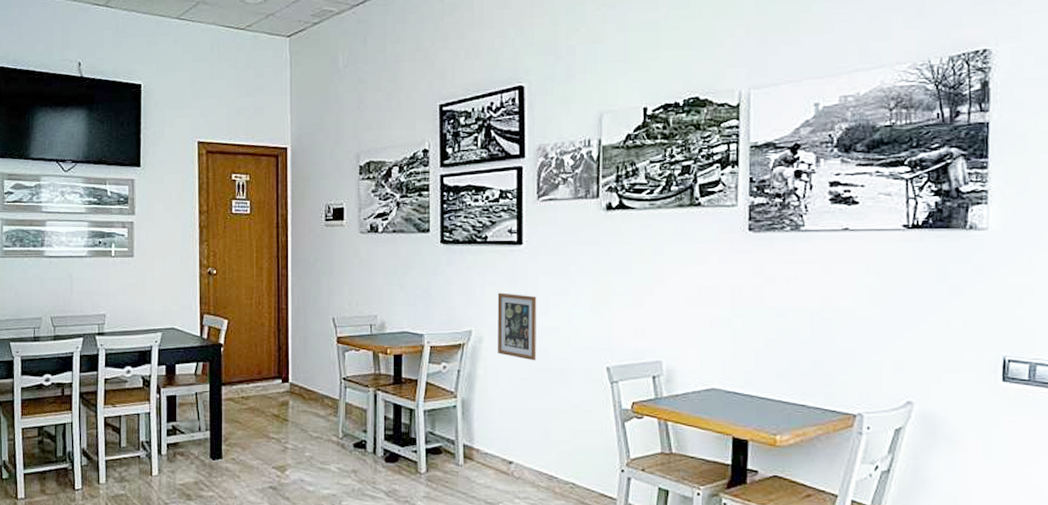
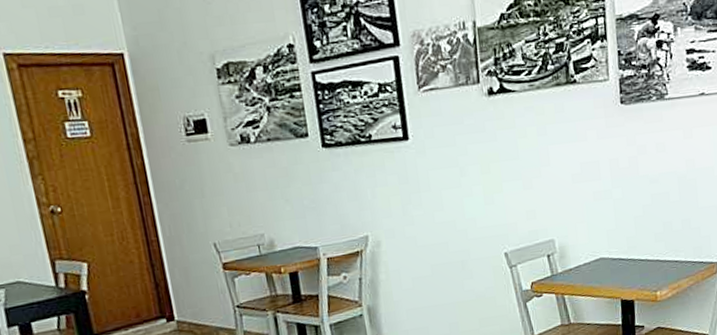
picture frame: present [497,293,537,361] -> none [389,191,437,258]

